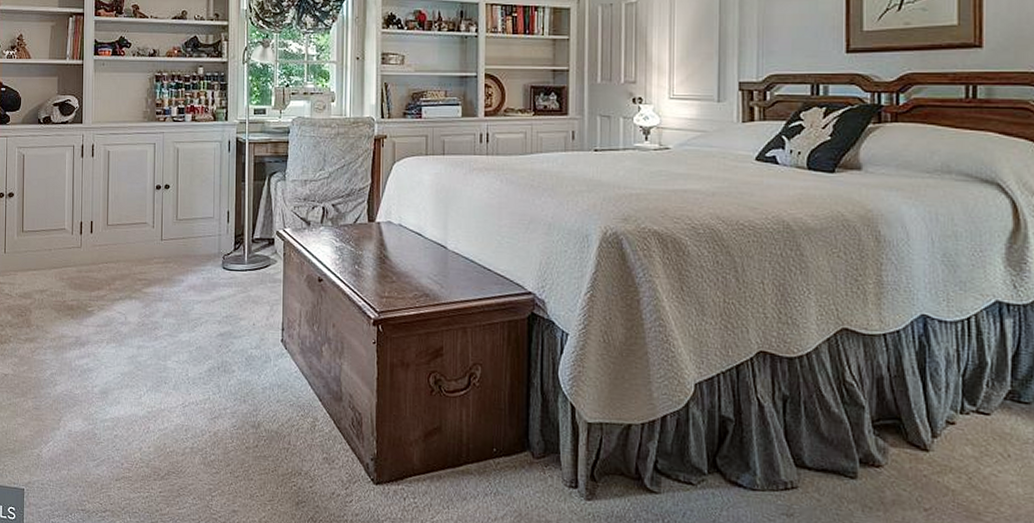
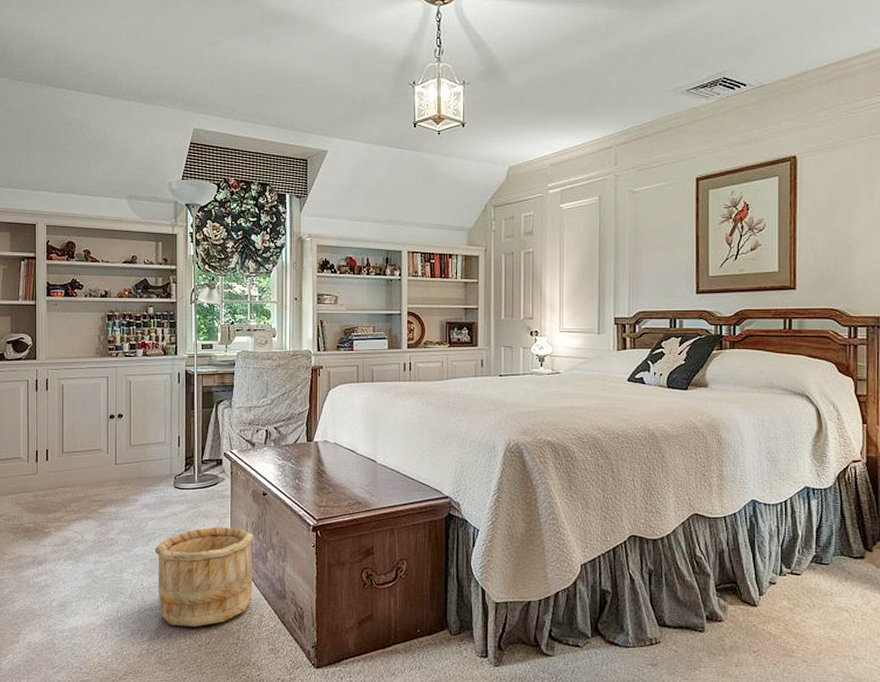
wooden bucket: none [200,314,308,427] -> present [154,527,254,627]

